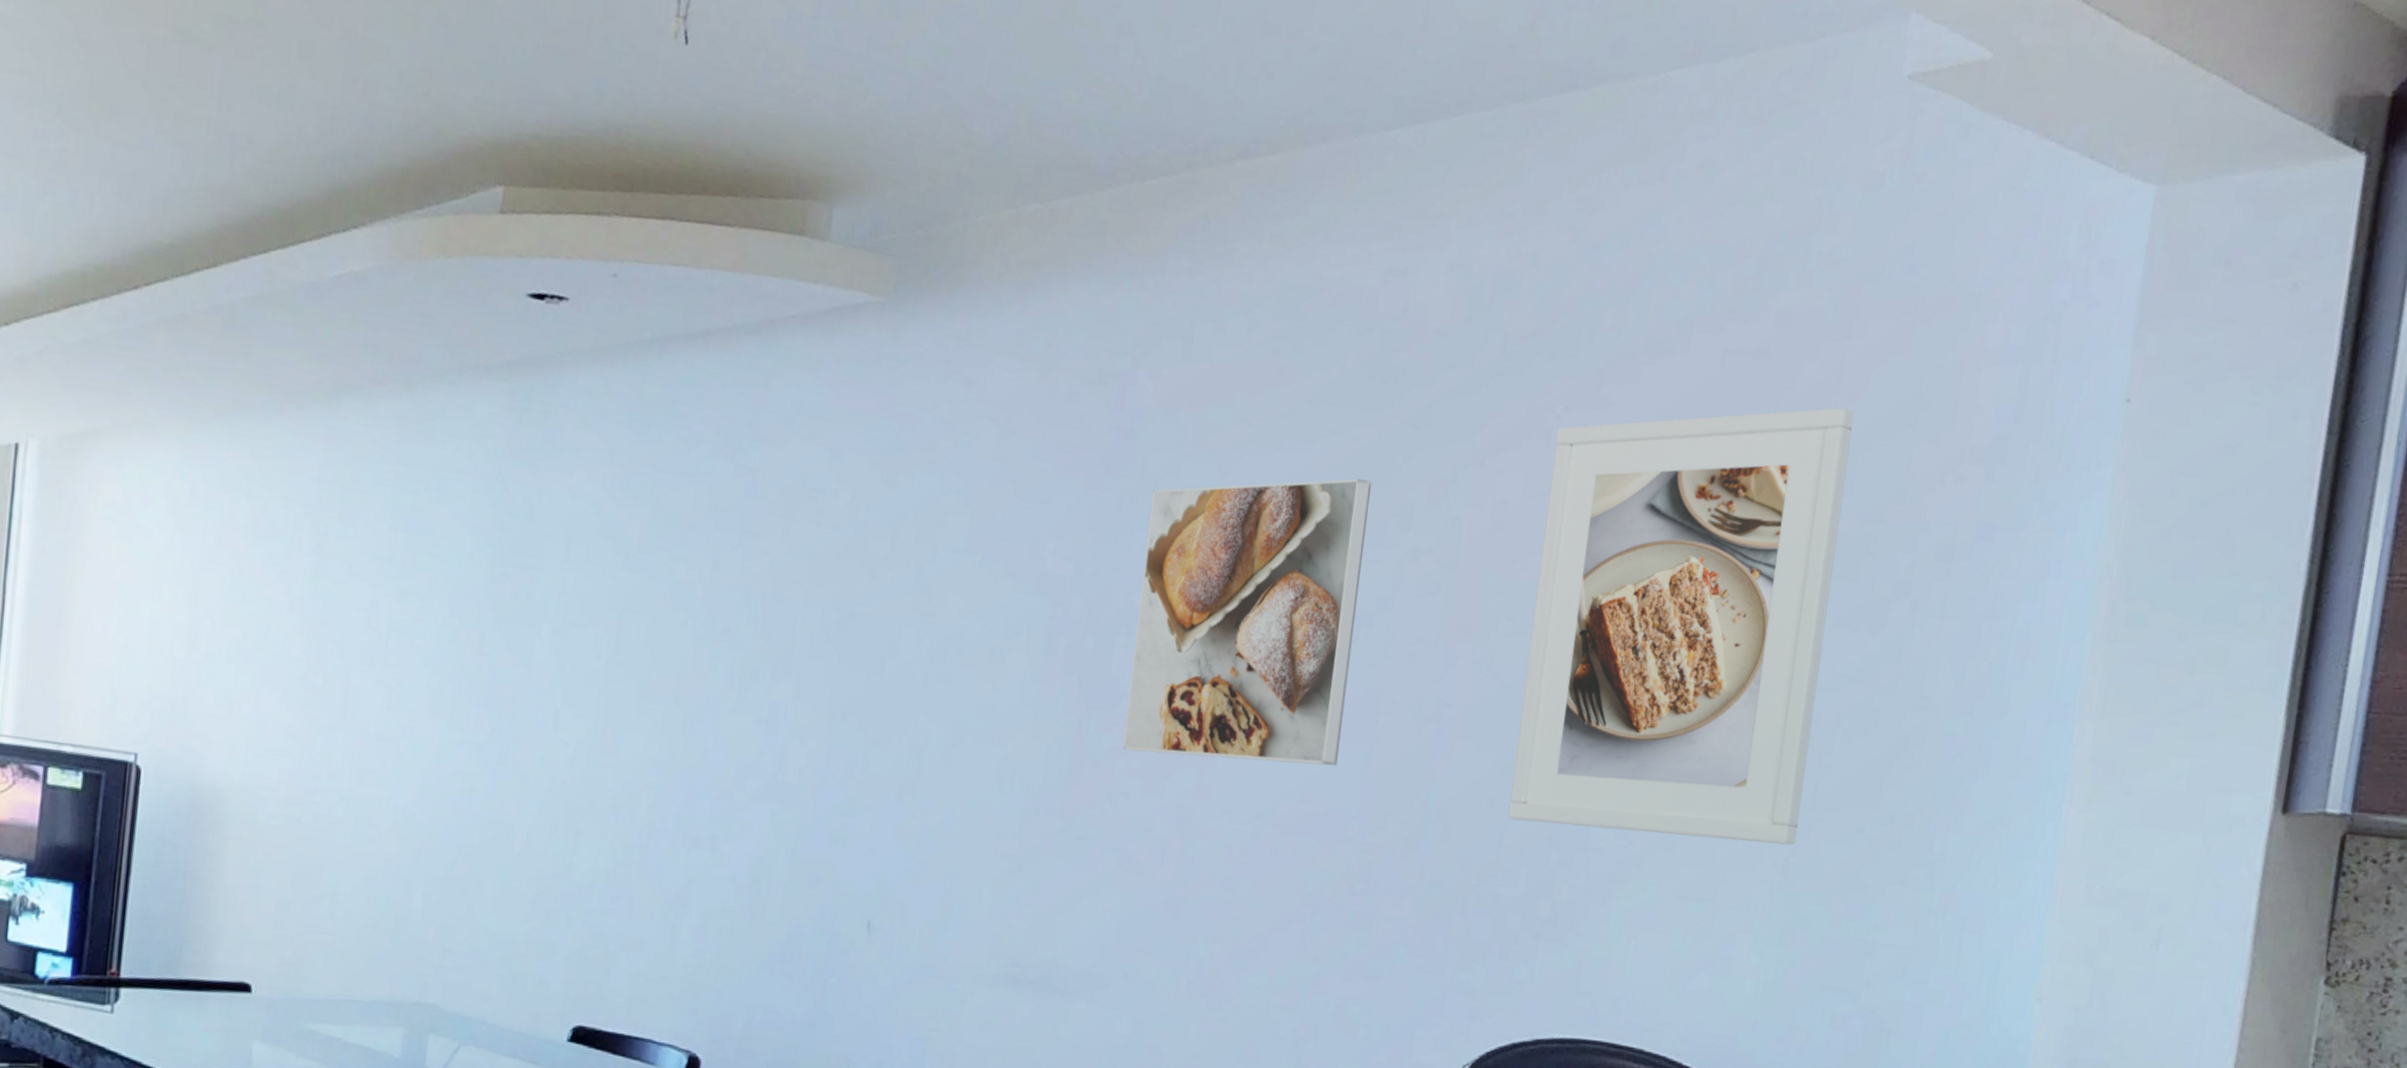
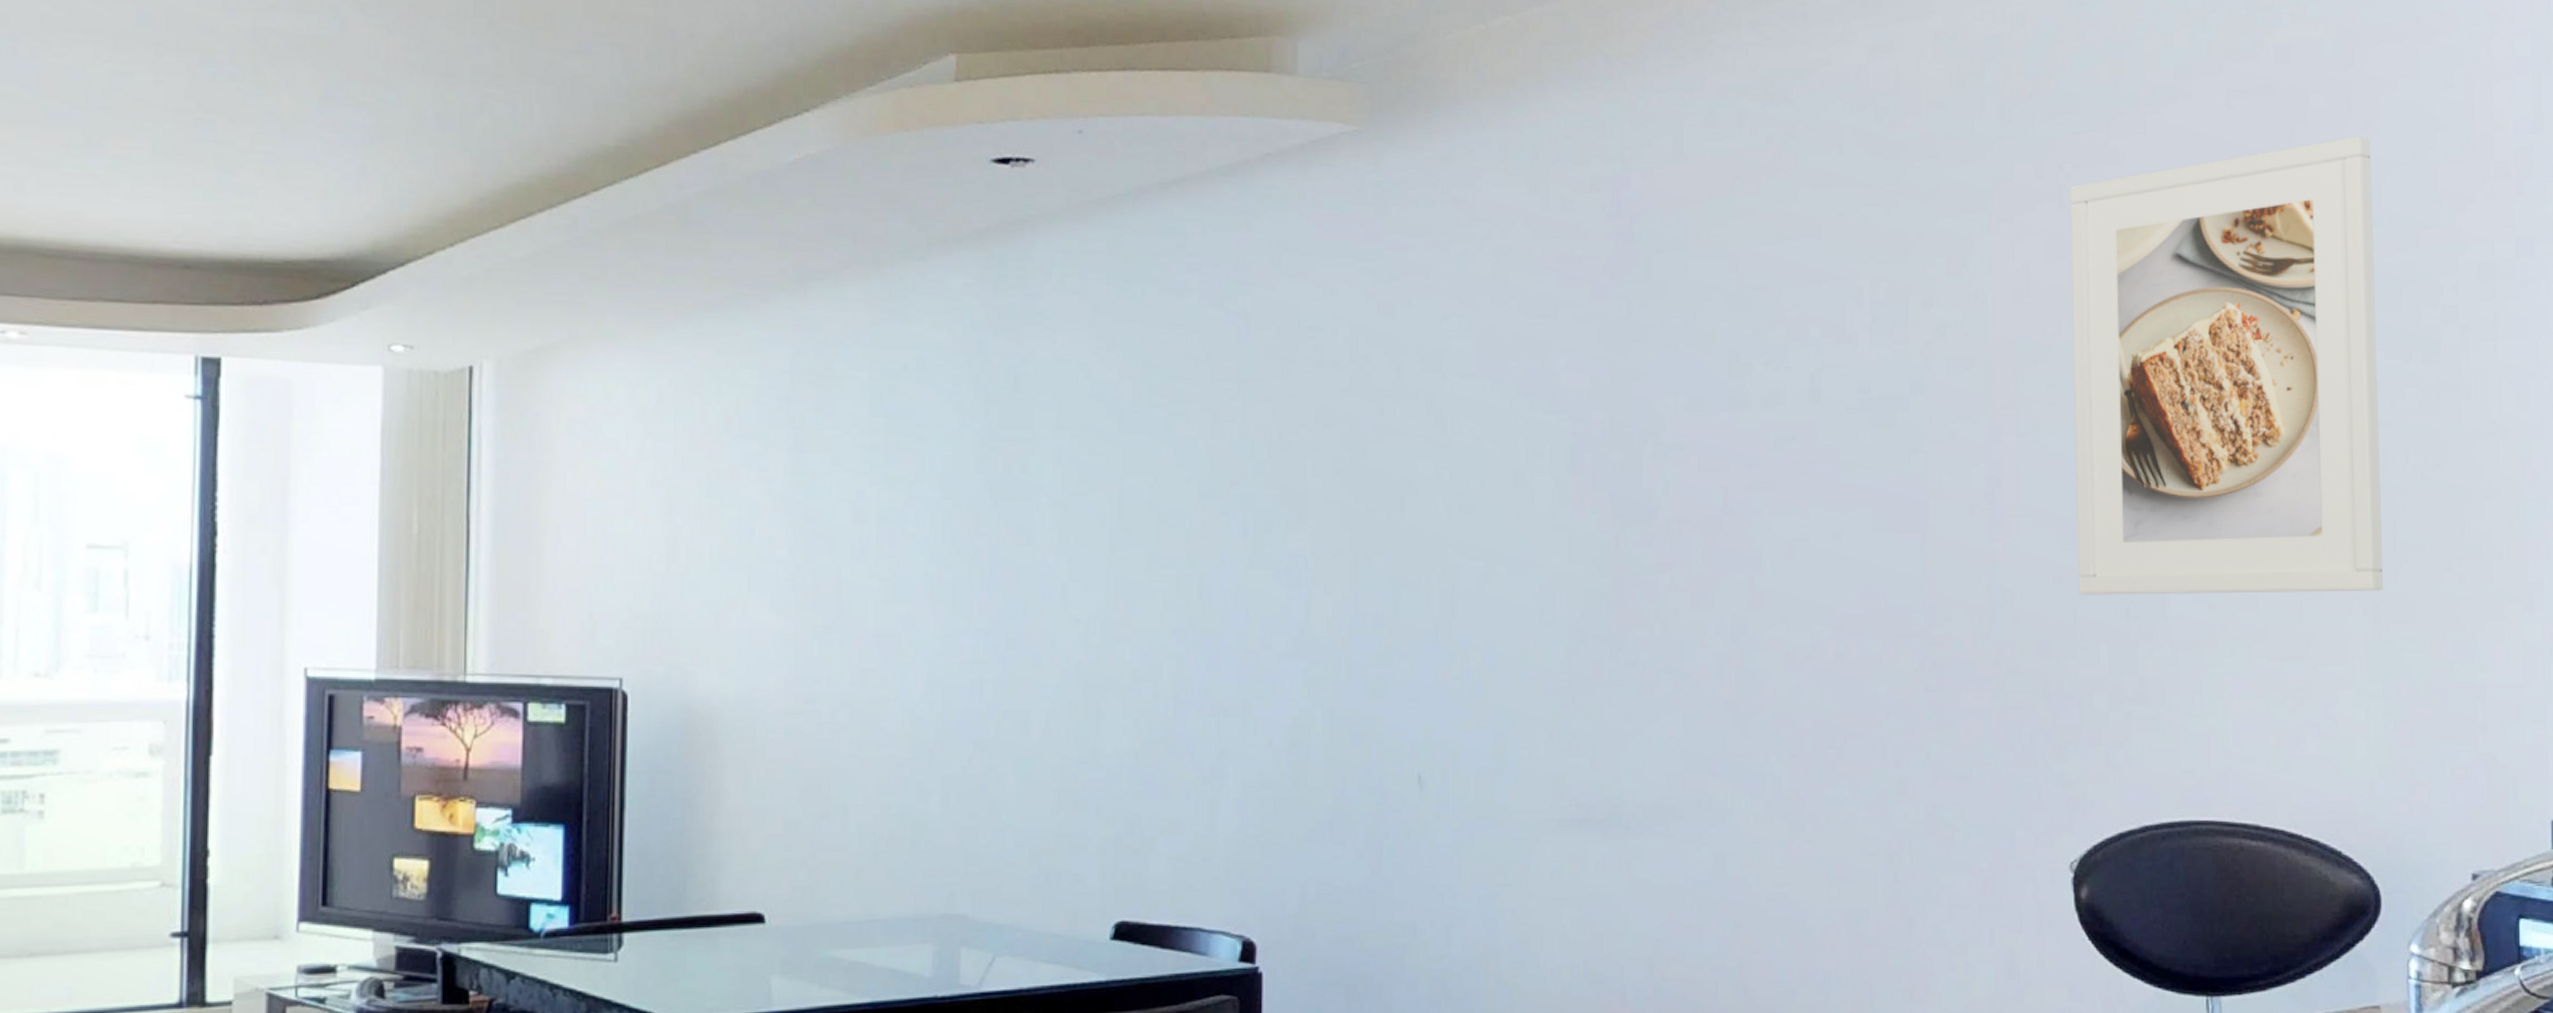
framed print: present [1123,478,1371,767] -> none [1661,259,1892,565]

